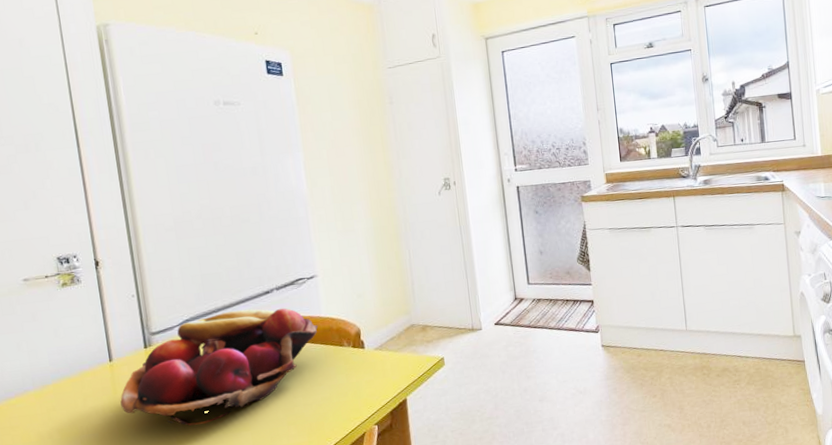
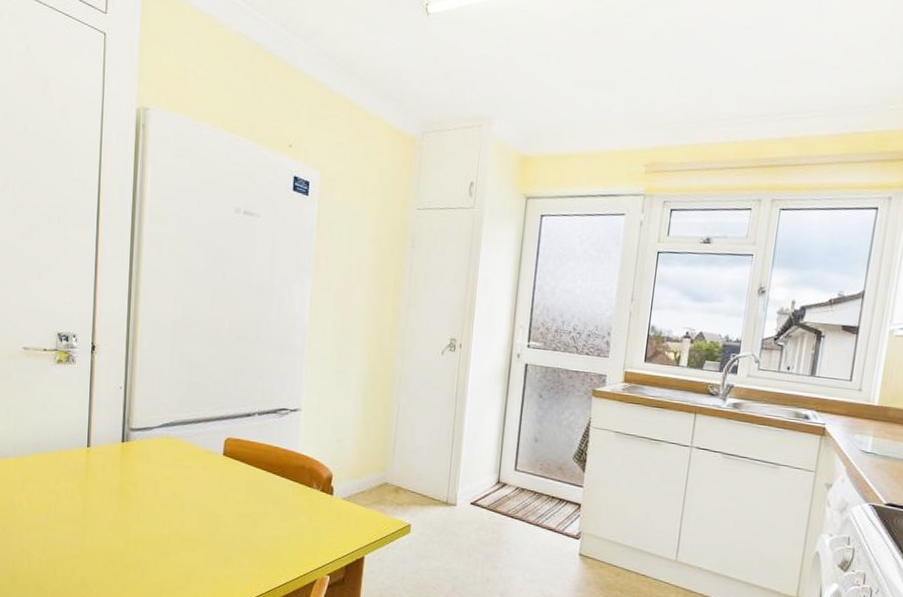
fruit basket: present [120,308,318,426] -> none [90,425,292,531]

